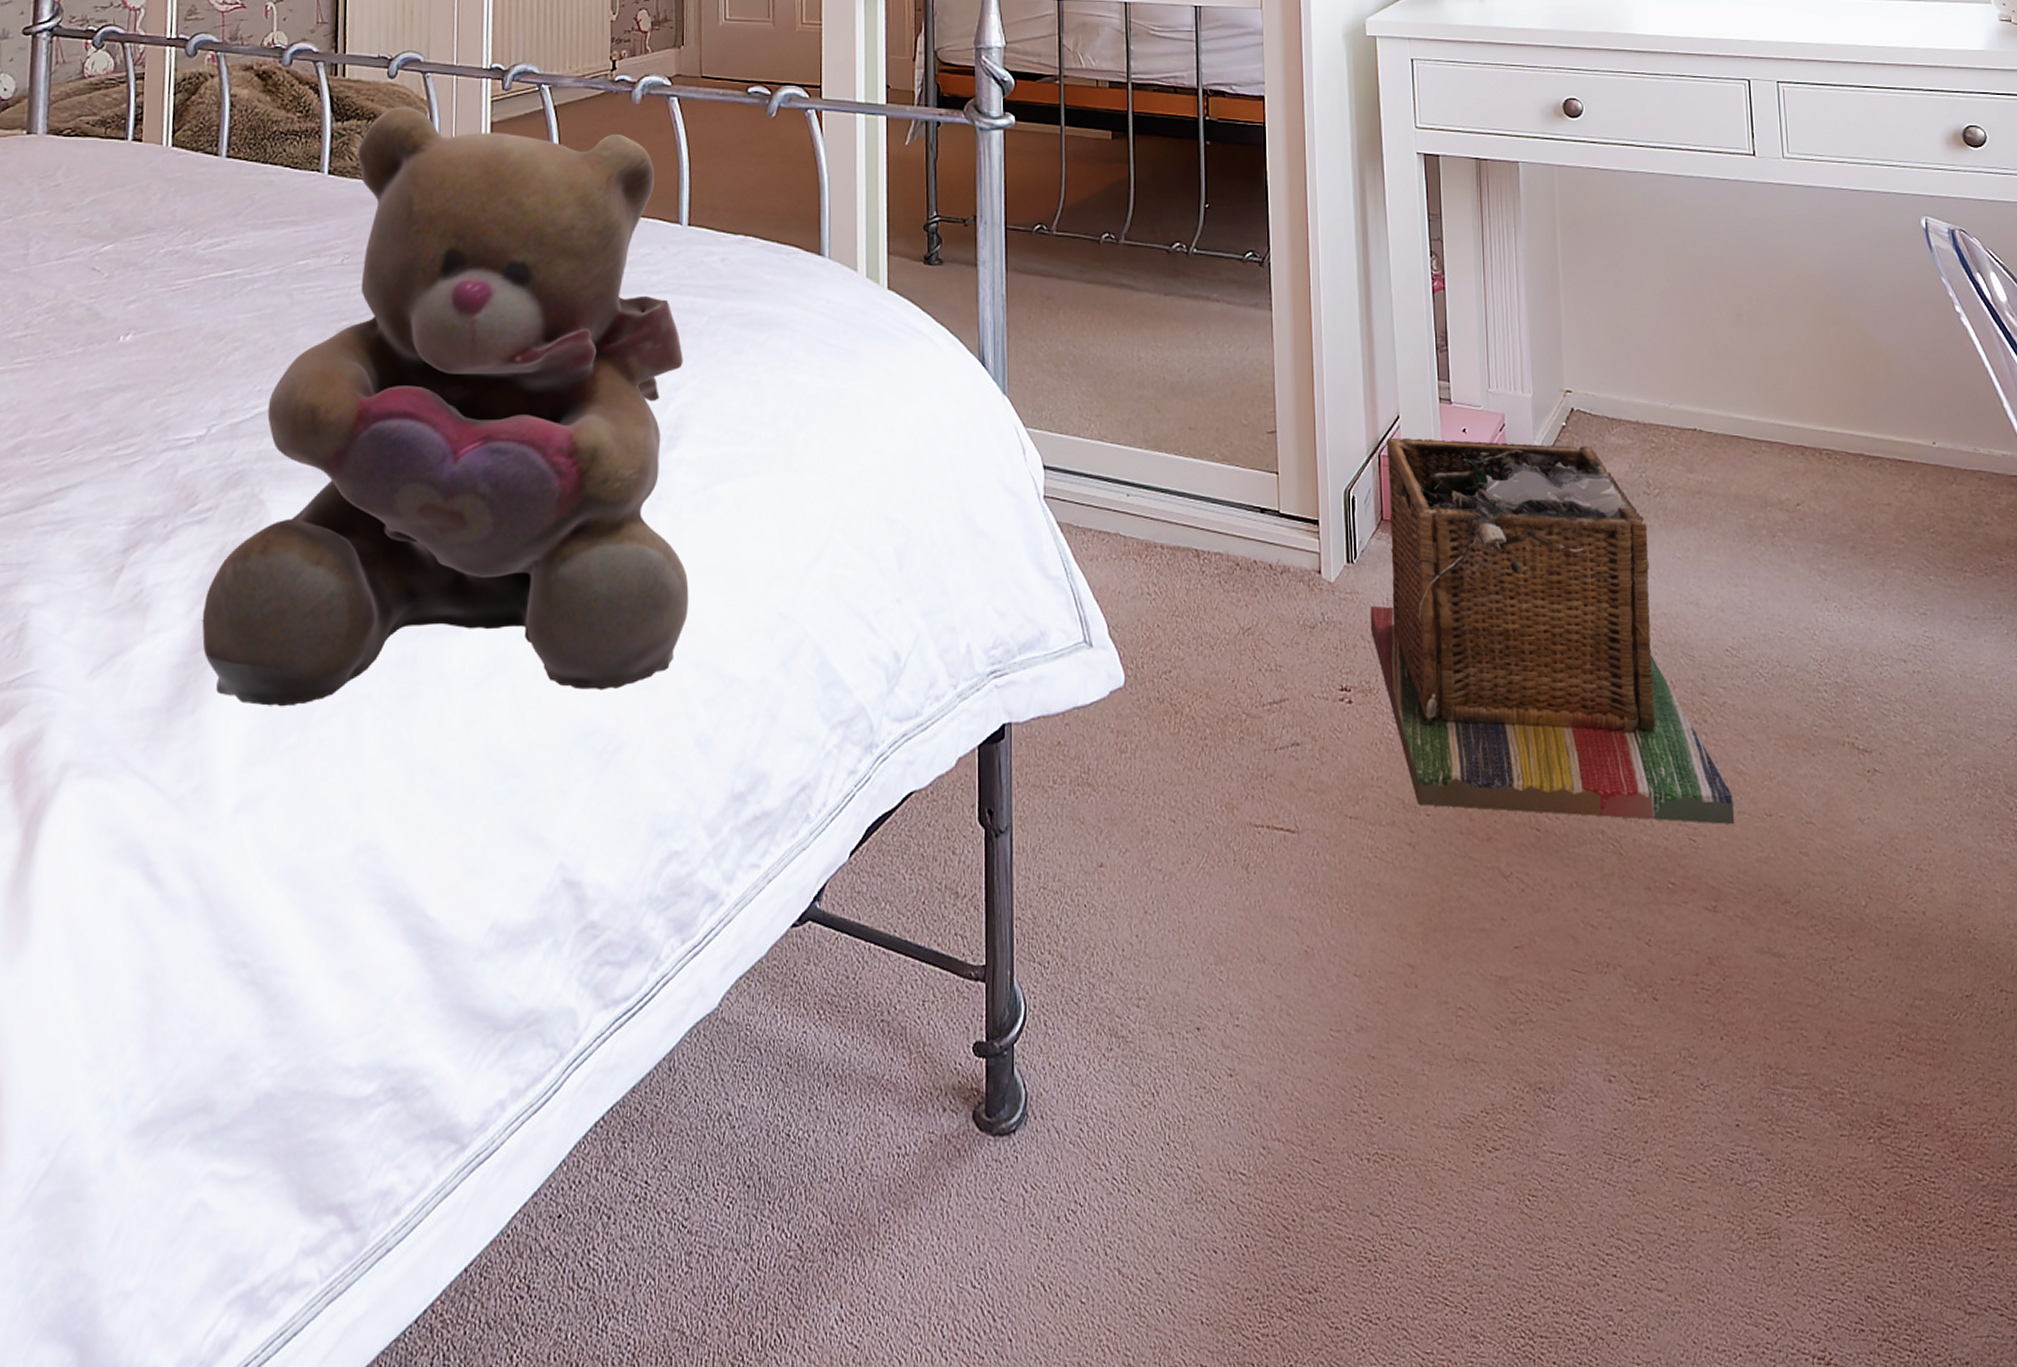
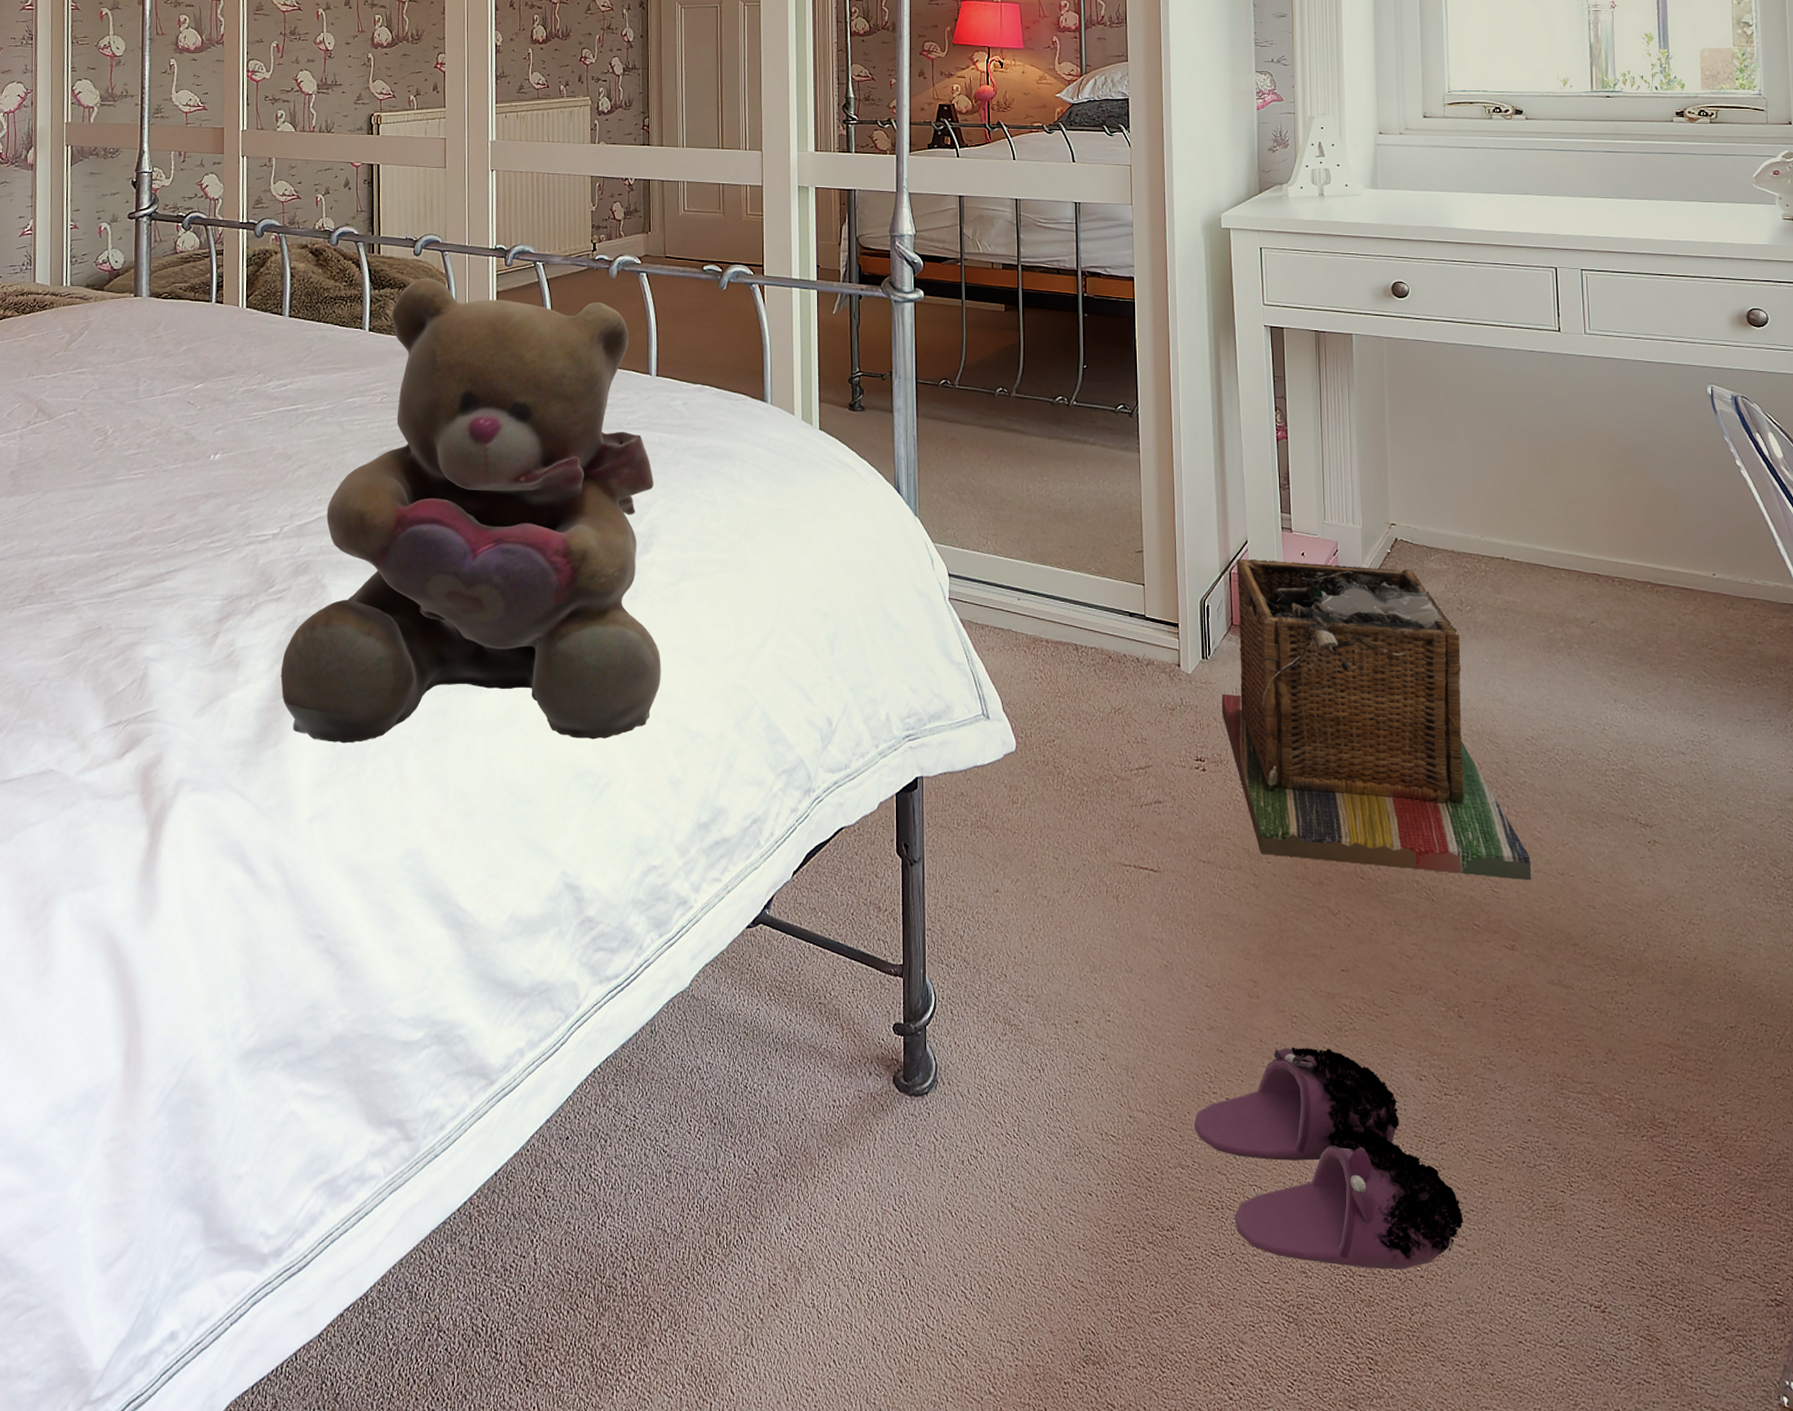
slippers: none [1341,1047,1663,1327] -> present [1195,1047,1464,1270]

